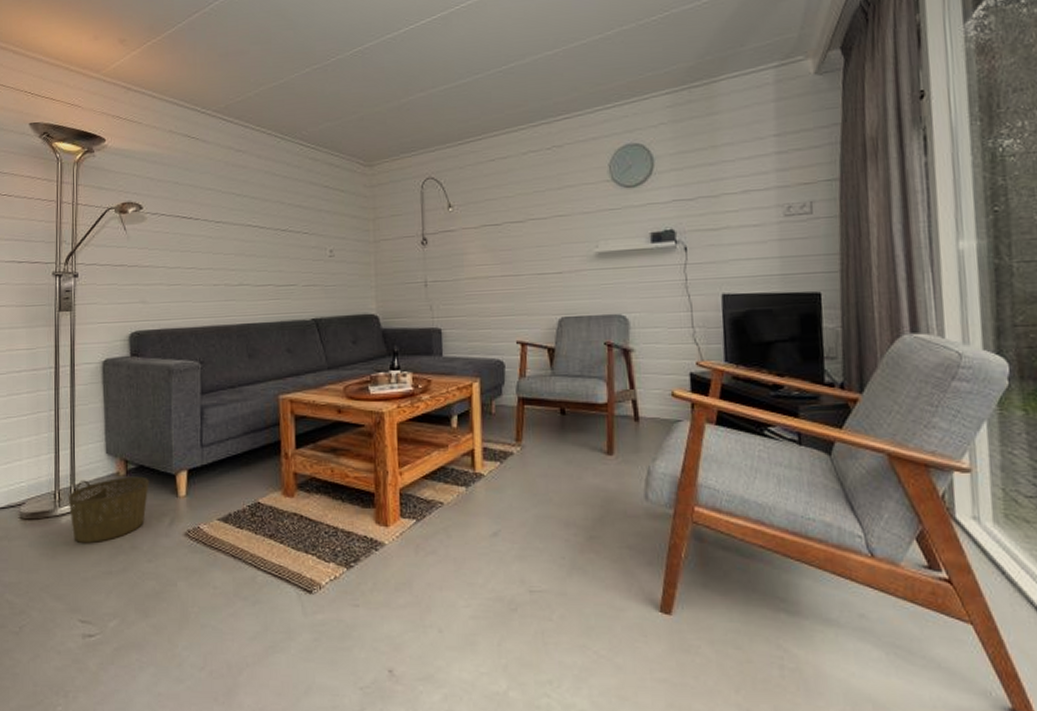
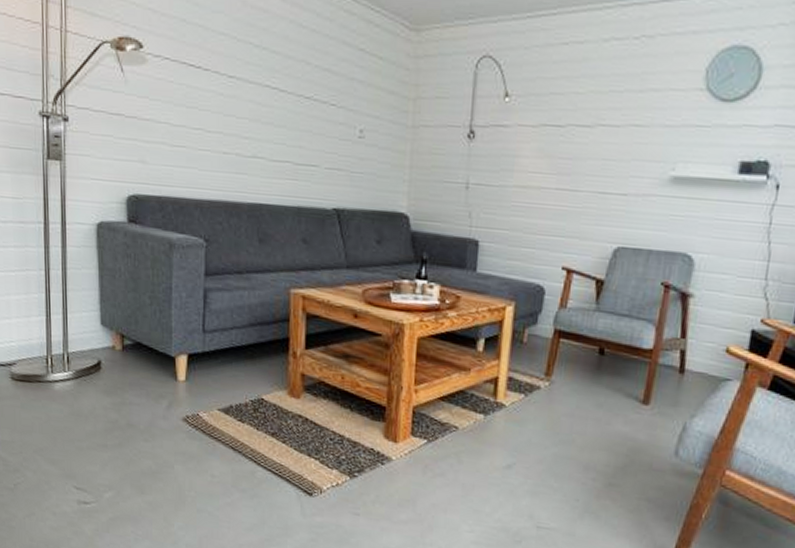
basket: present [68,476,149,544] -> none [60,349,147,415]

